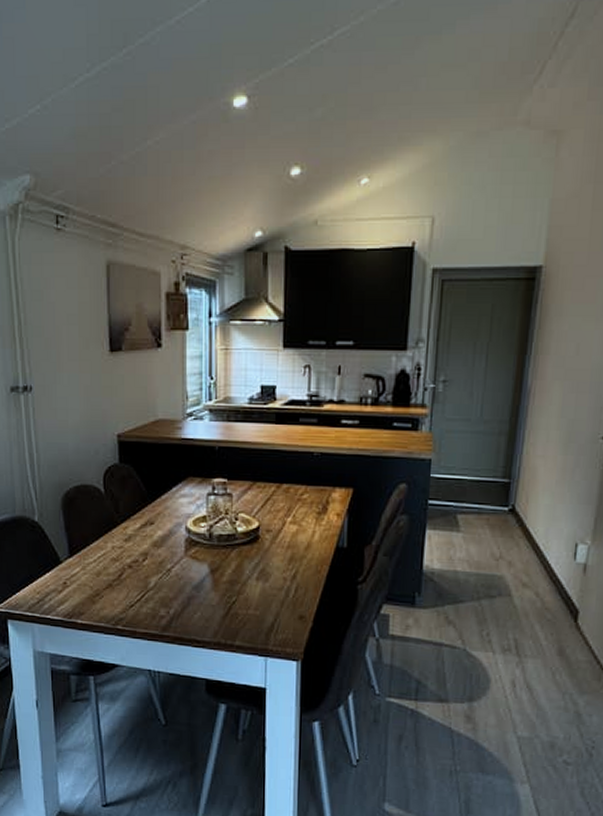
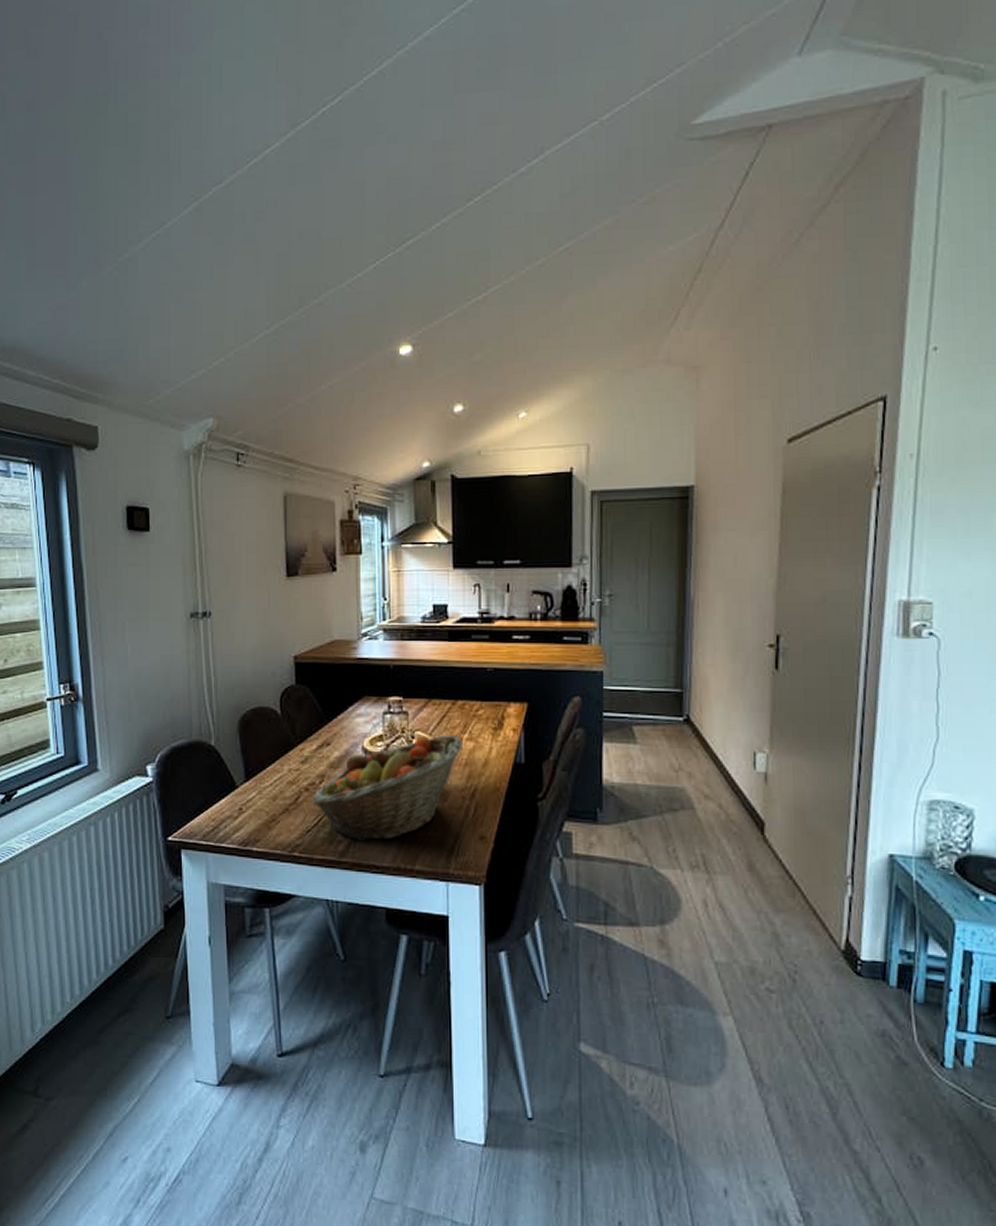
fruit basket: none [135,517,286,618] -> present [312,735,463,842]

